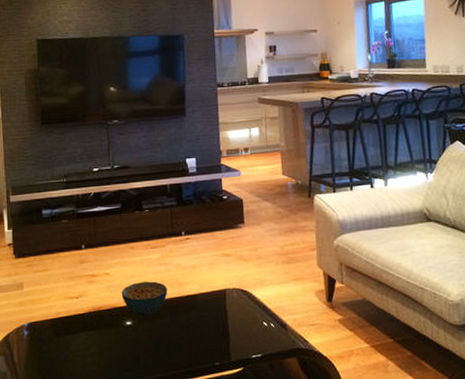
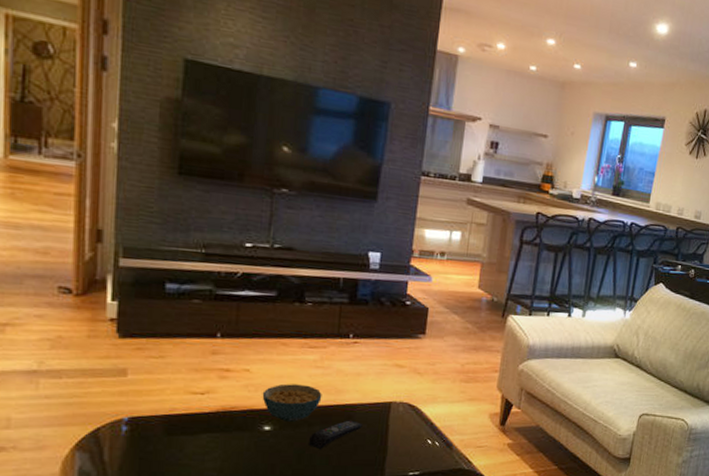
remote control: none [163,309,205,338] -> present [309,420,363,449]

